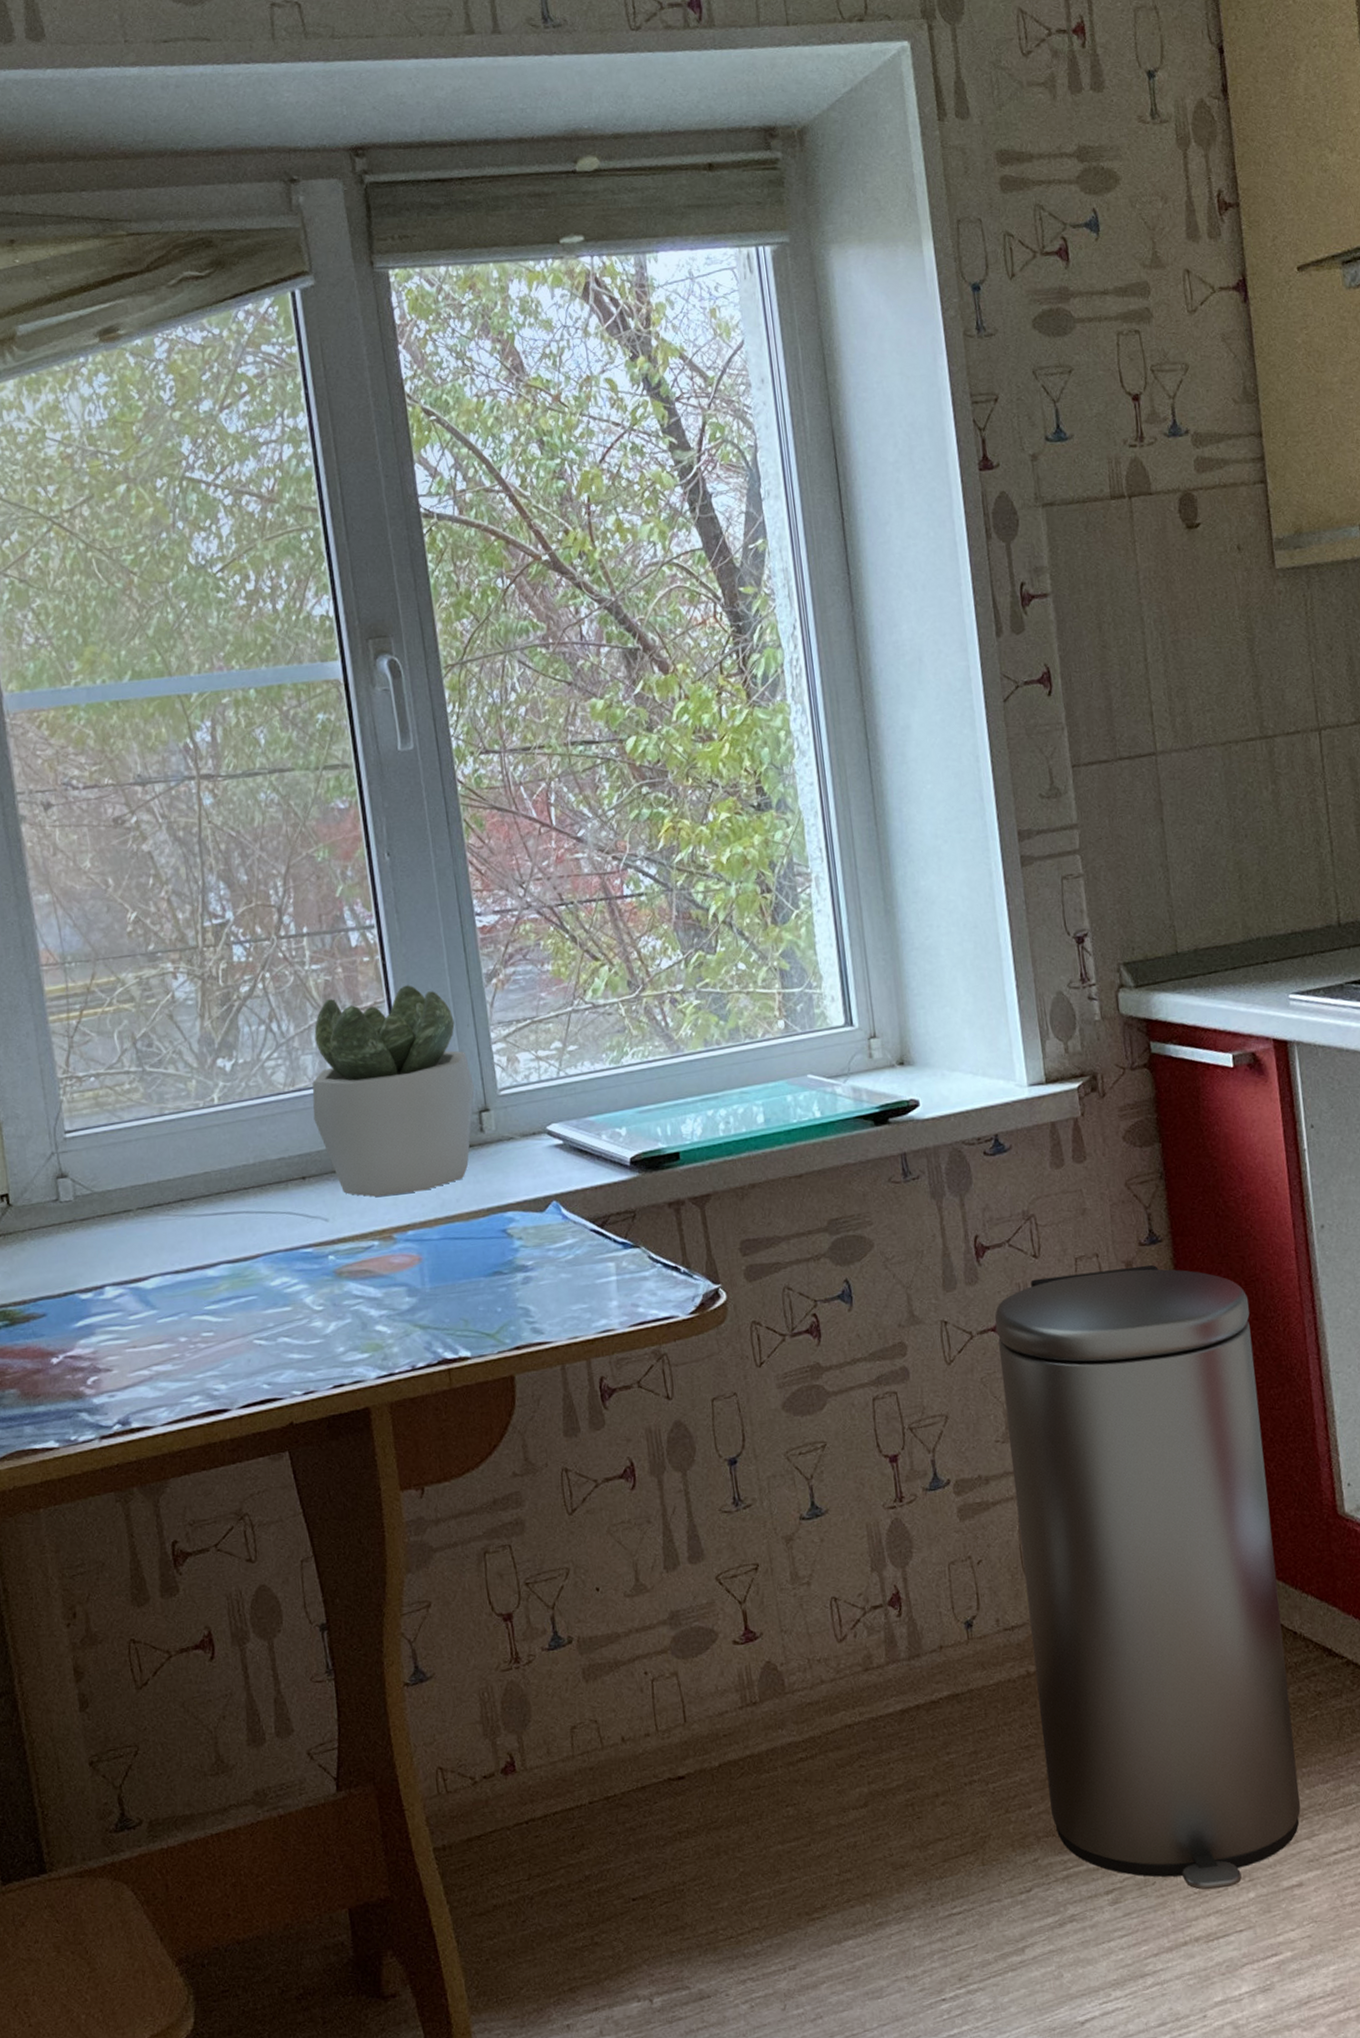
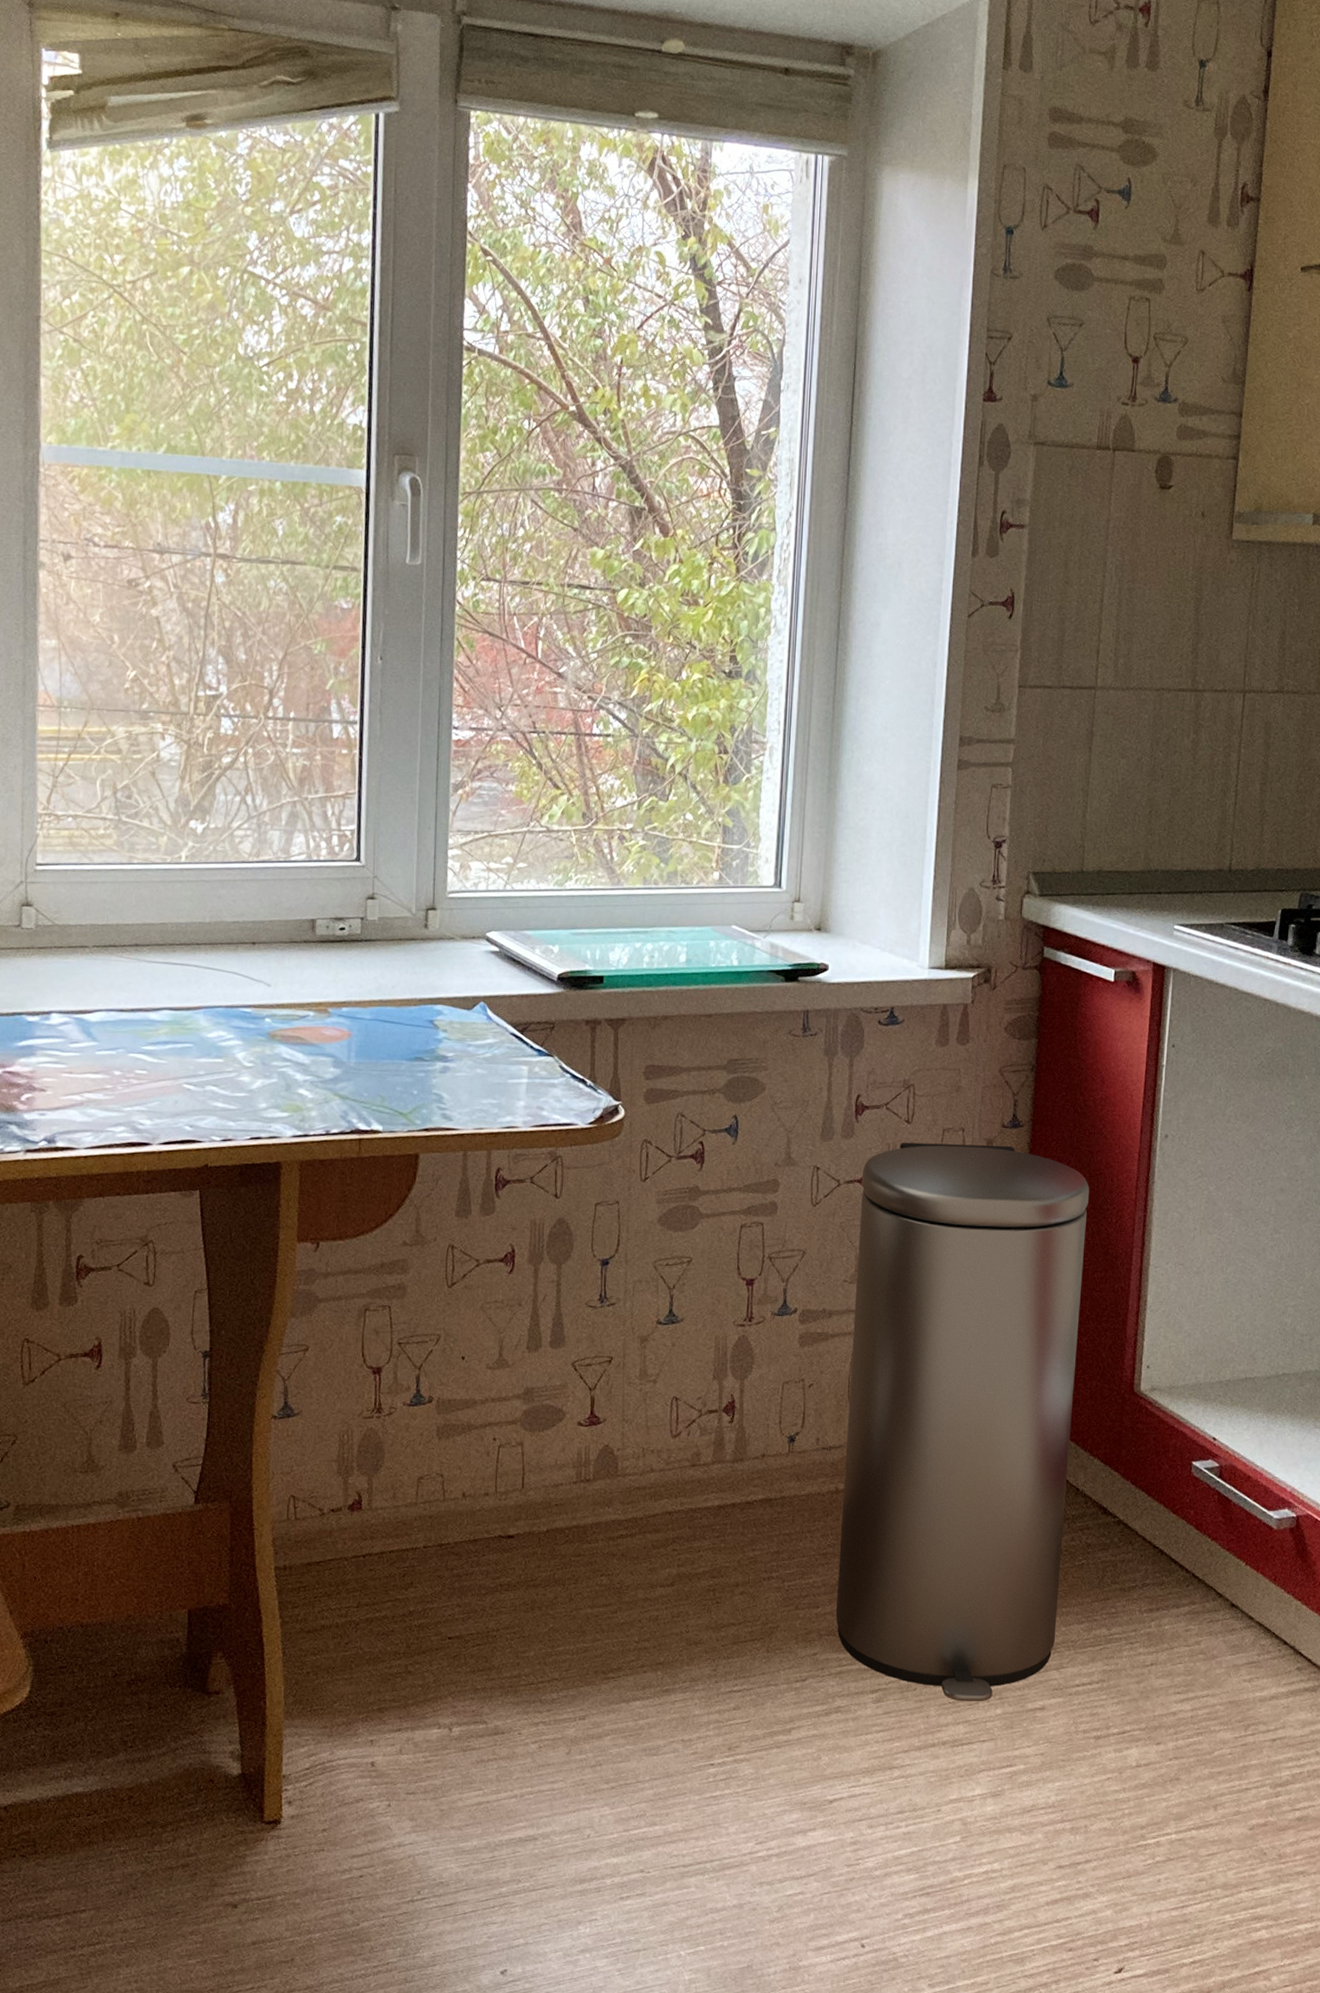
succulent plant: present [312,985,475,1197] -> none [272,782,426,973]

